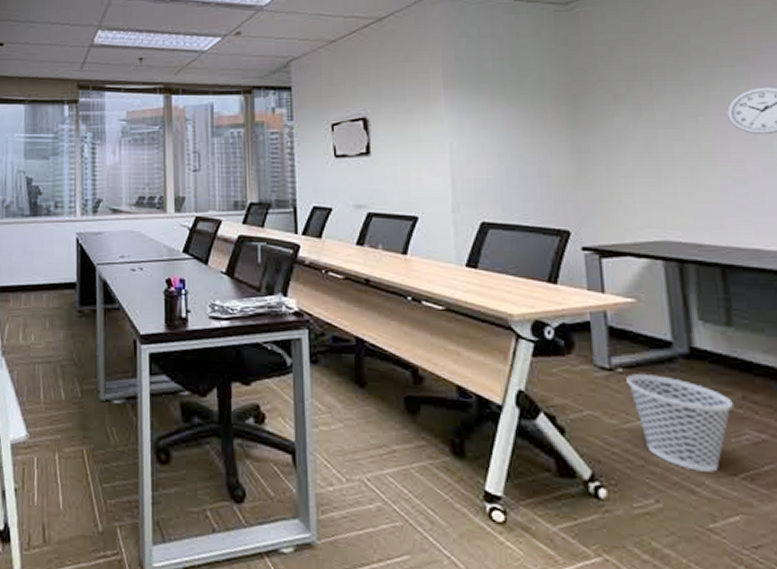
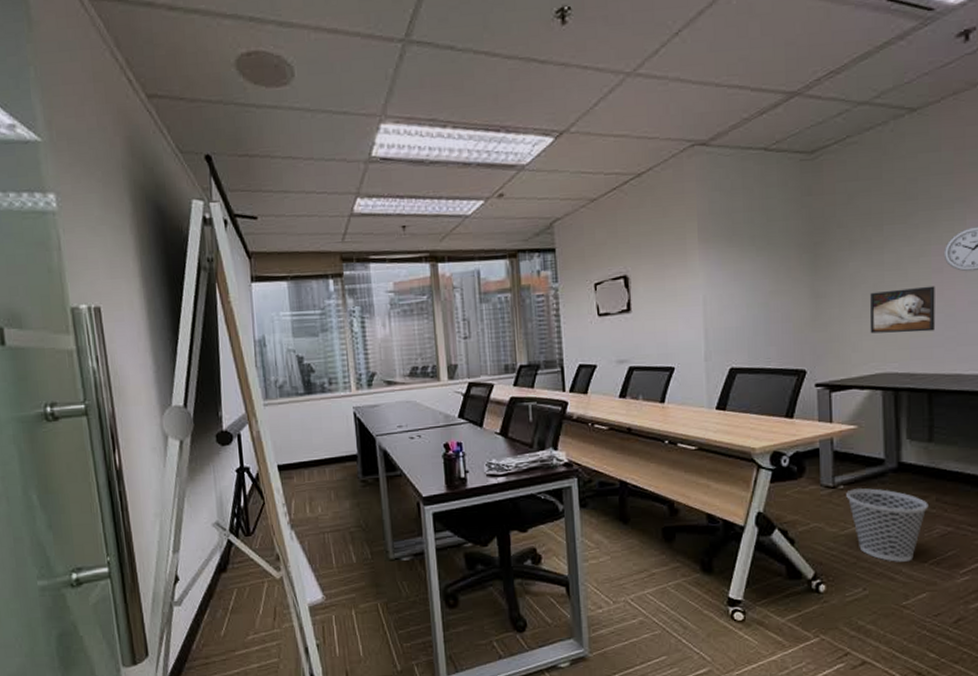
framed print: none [642,148,724,198] -> present [869,286,936,334]

